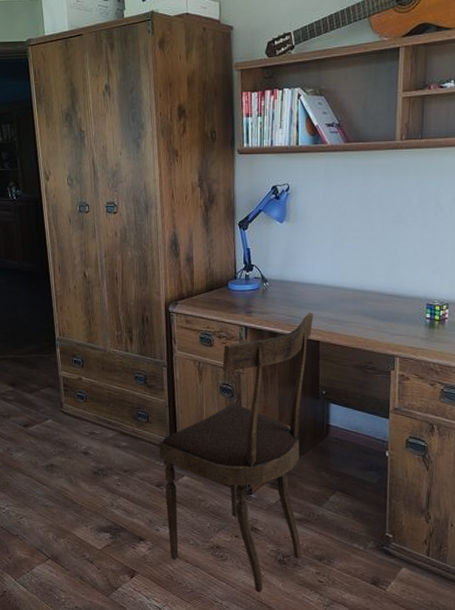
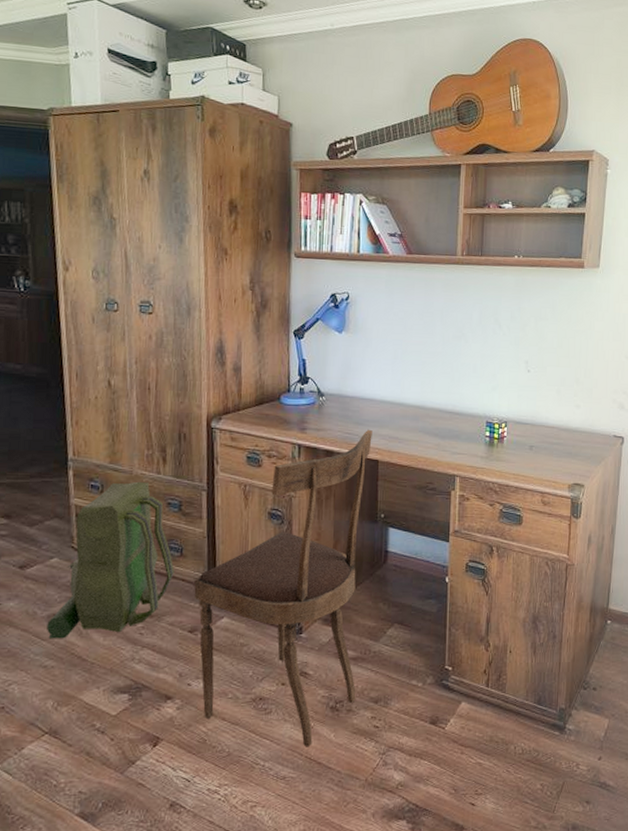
backpack: none [46,358,143,485] -> present [47,481,174,639]

